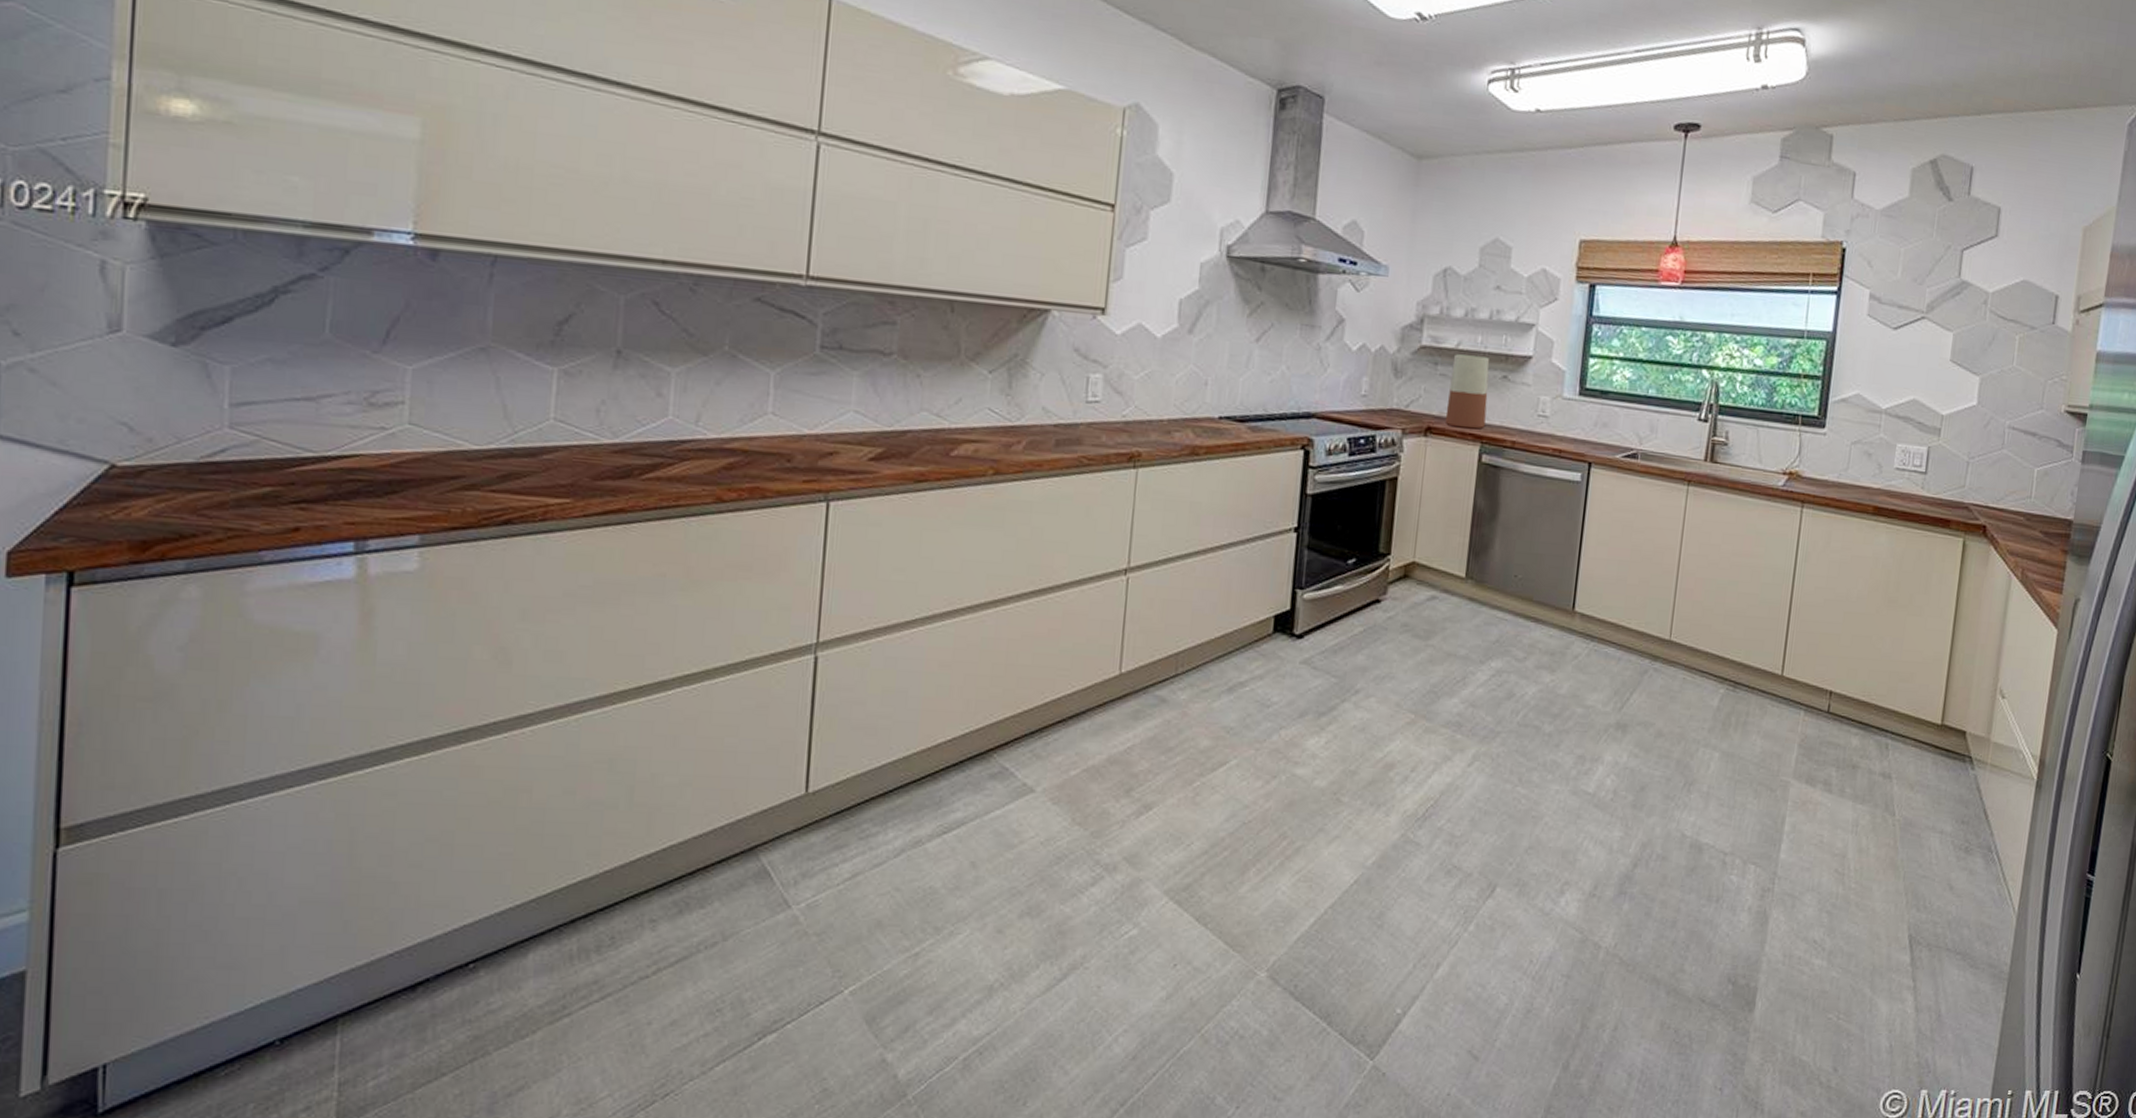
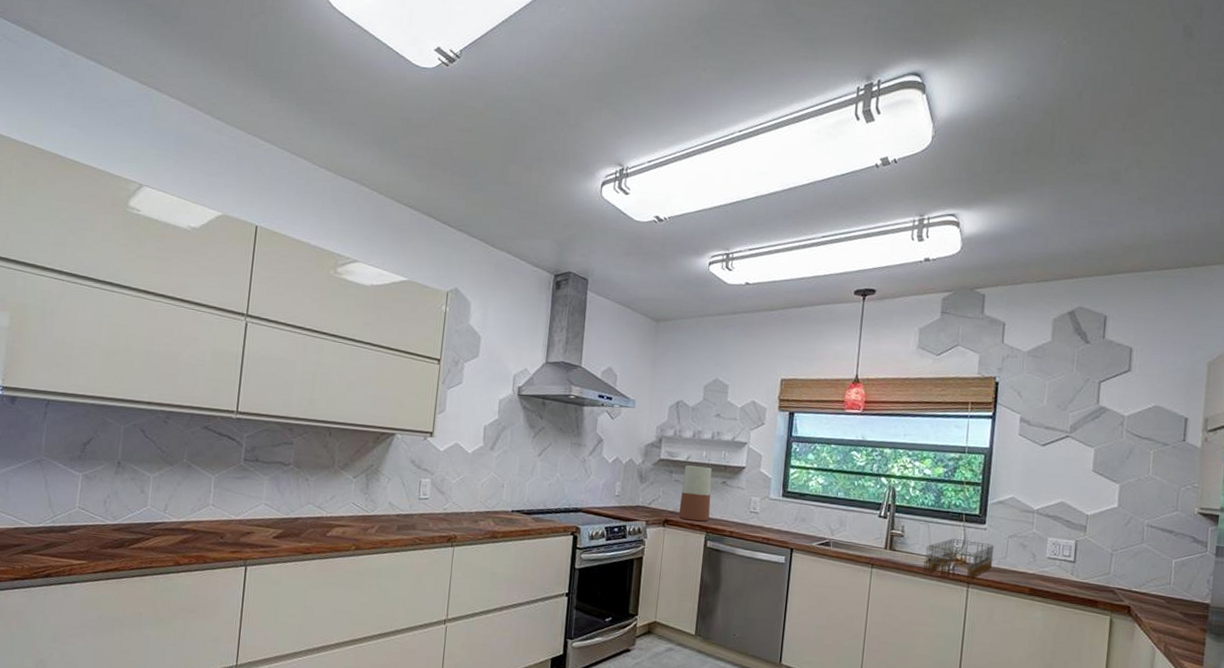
dish rack: none [1750,446,1835,500] -> present [923,538,995,581]

